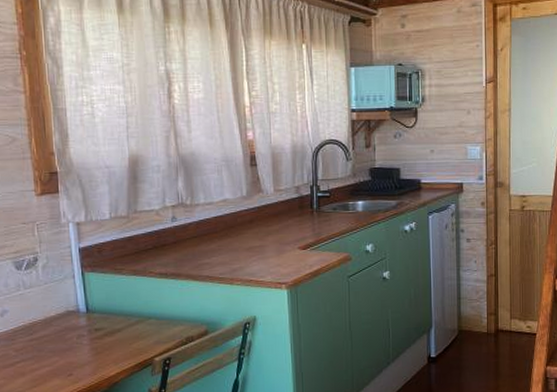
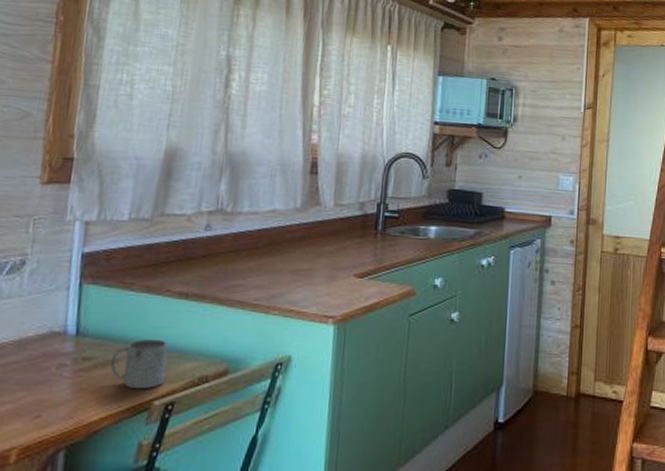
mug: none [116,311,160,350] -> present [110,339,168,390]

